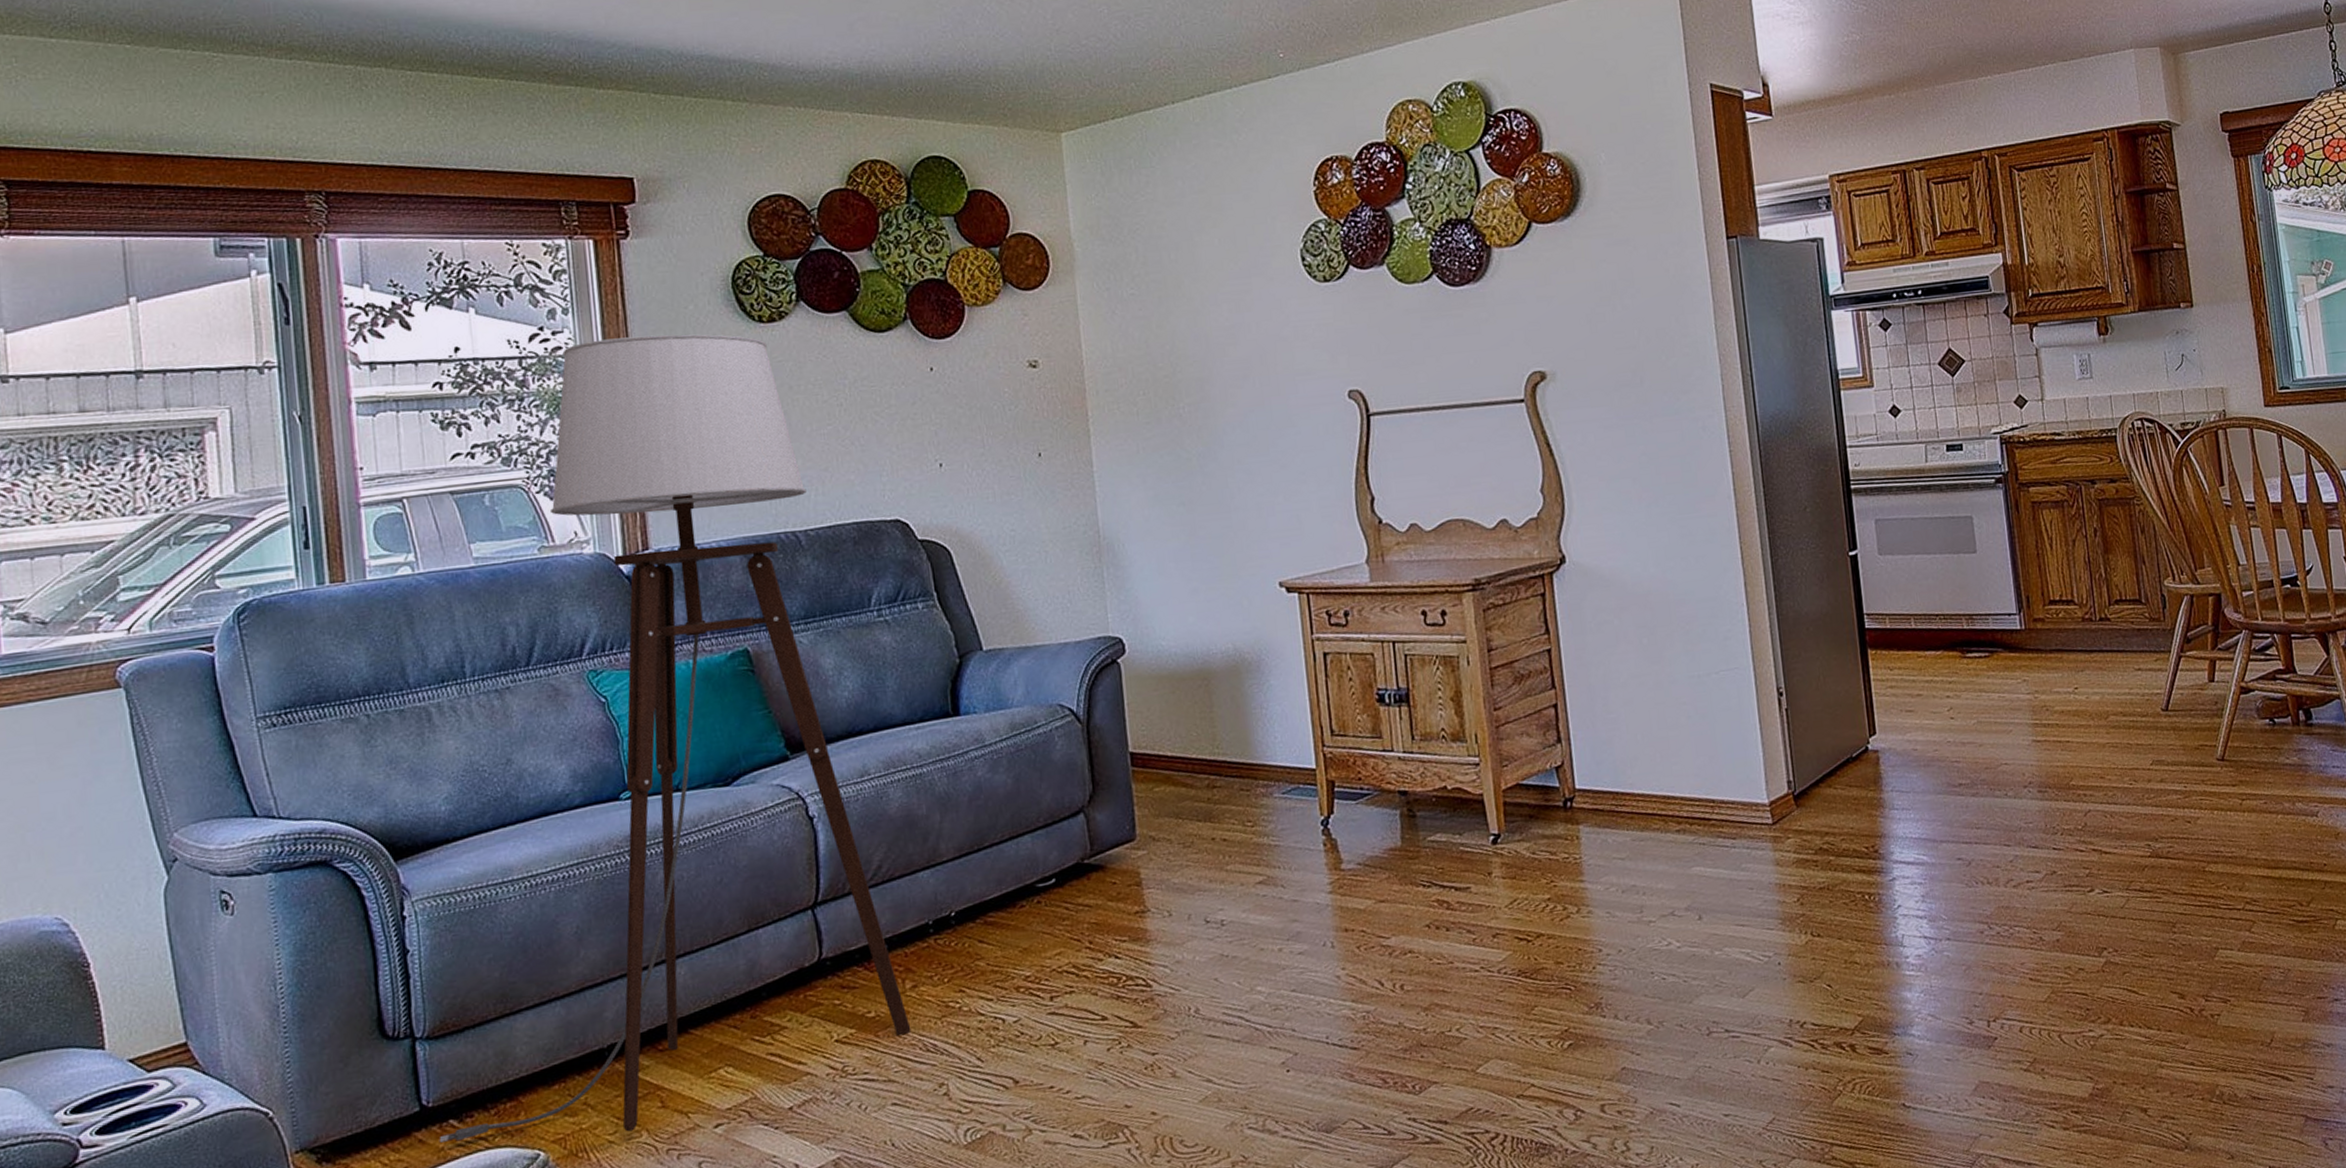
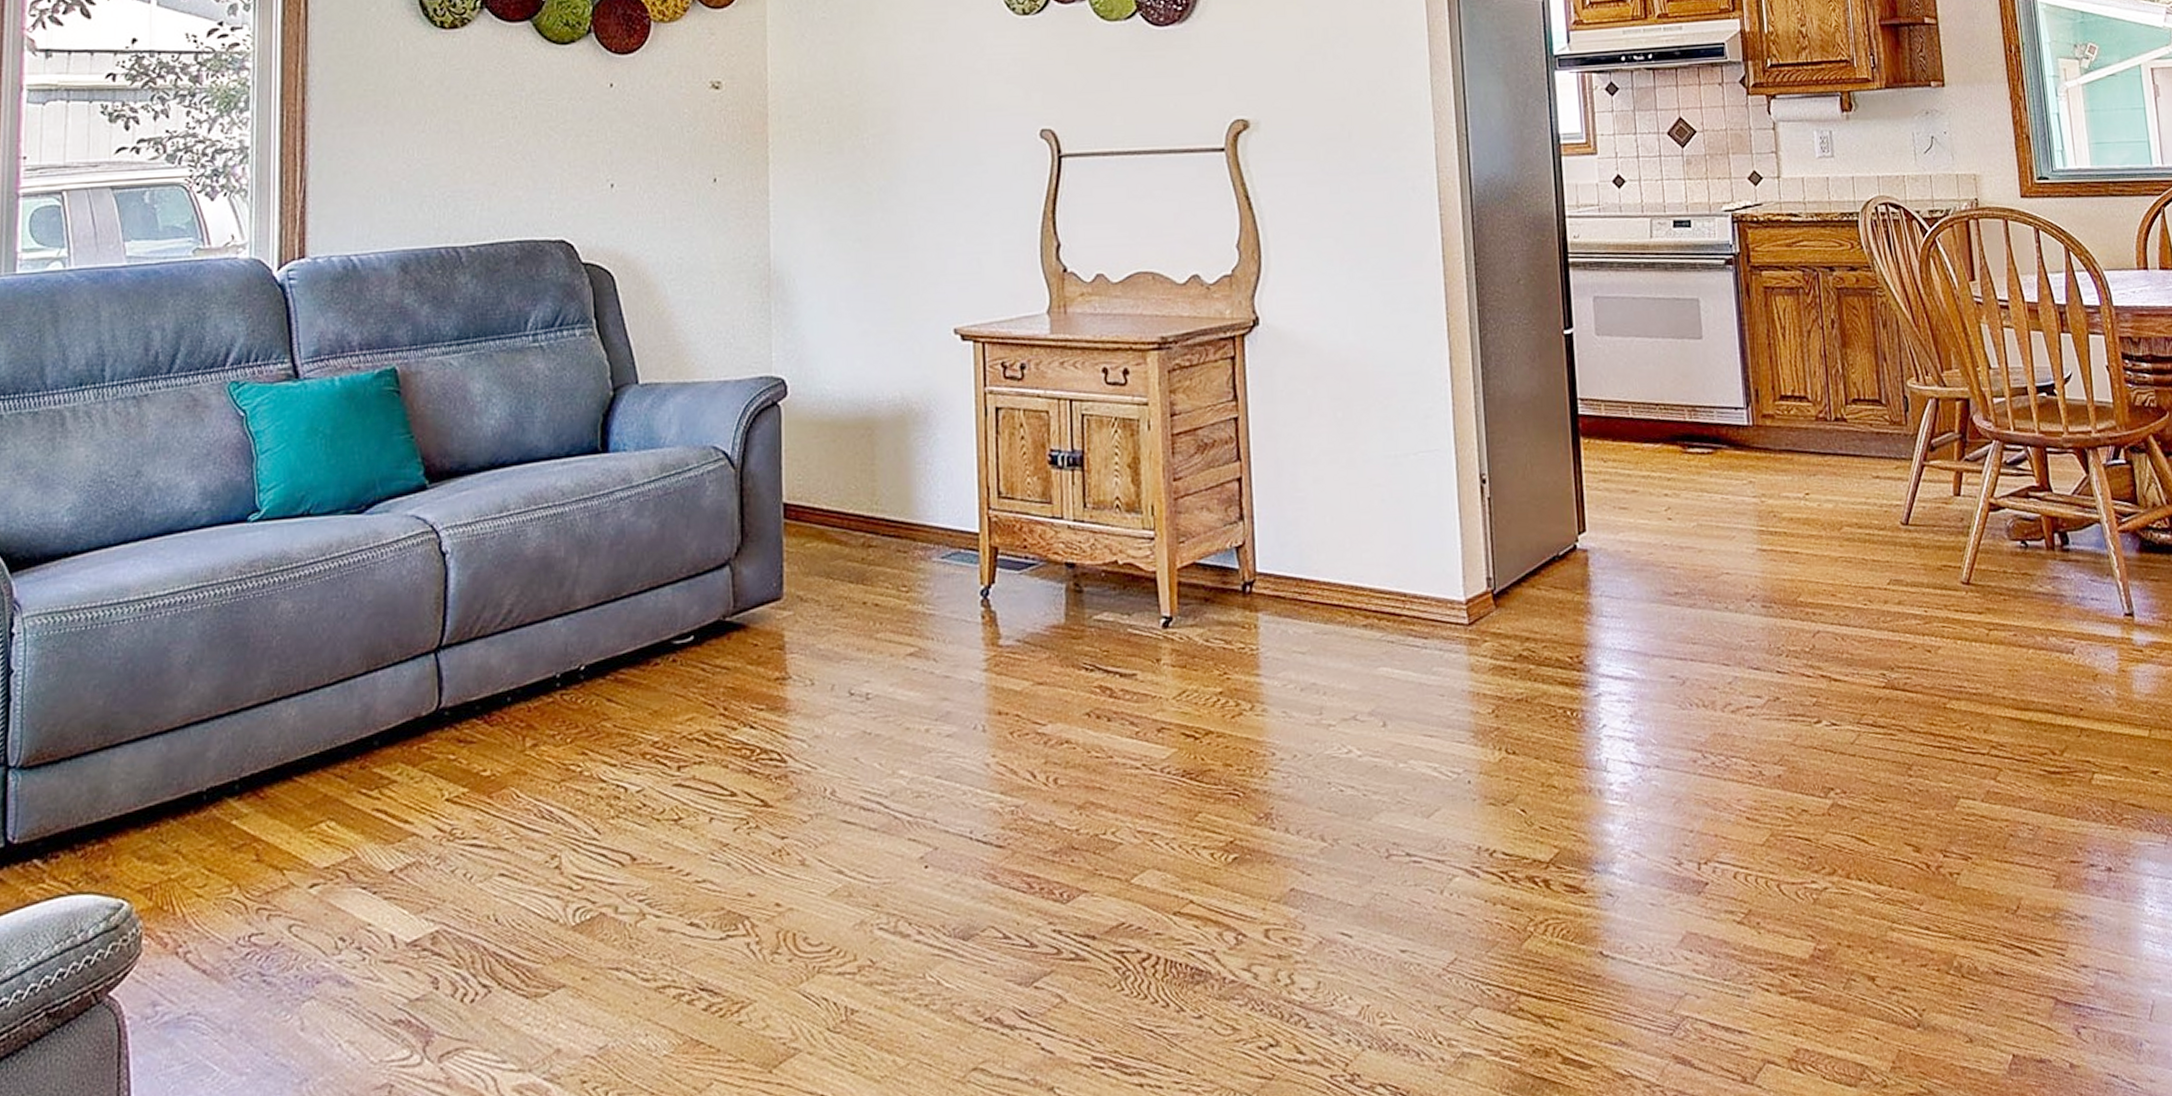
floor lamp: present [439,334,911,1143] -> none [20,35,527,886]

